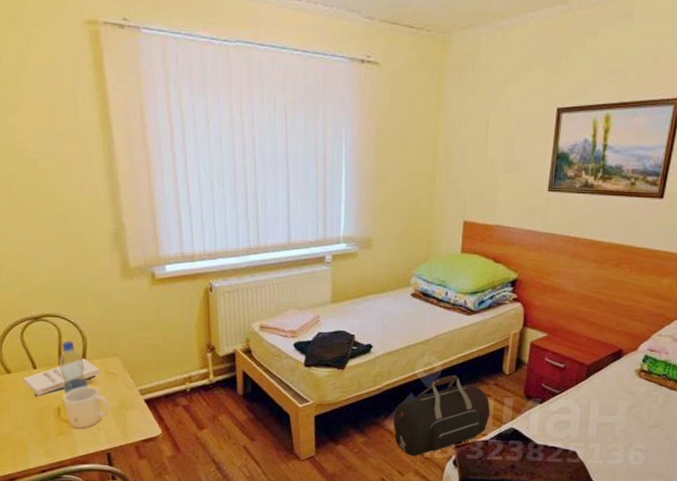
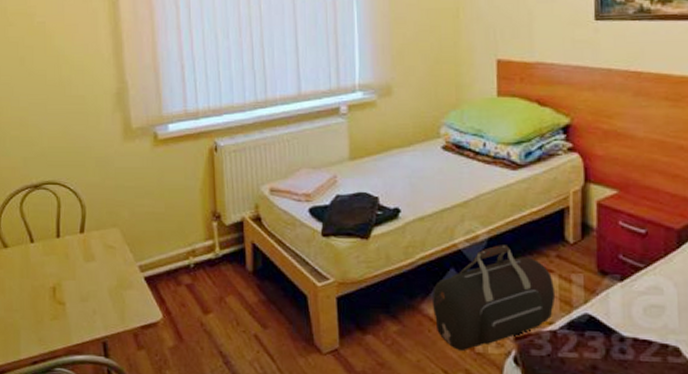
books: present [22,359,101,397] -> none [19,230,99,274]
bottle: present [58,341,88,394] -> none [56,211,85,271]
mug: present [63,386,110,429] -> none [59,261,107,312]

